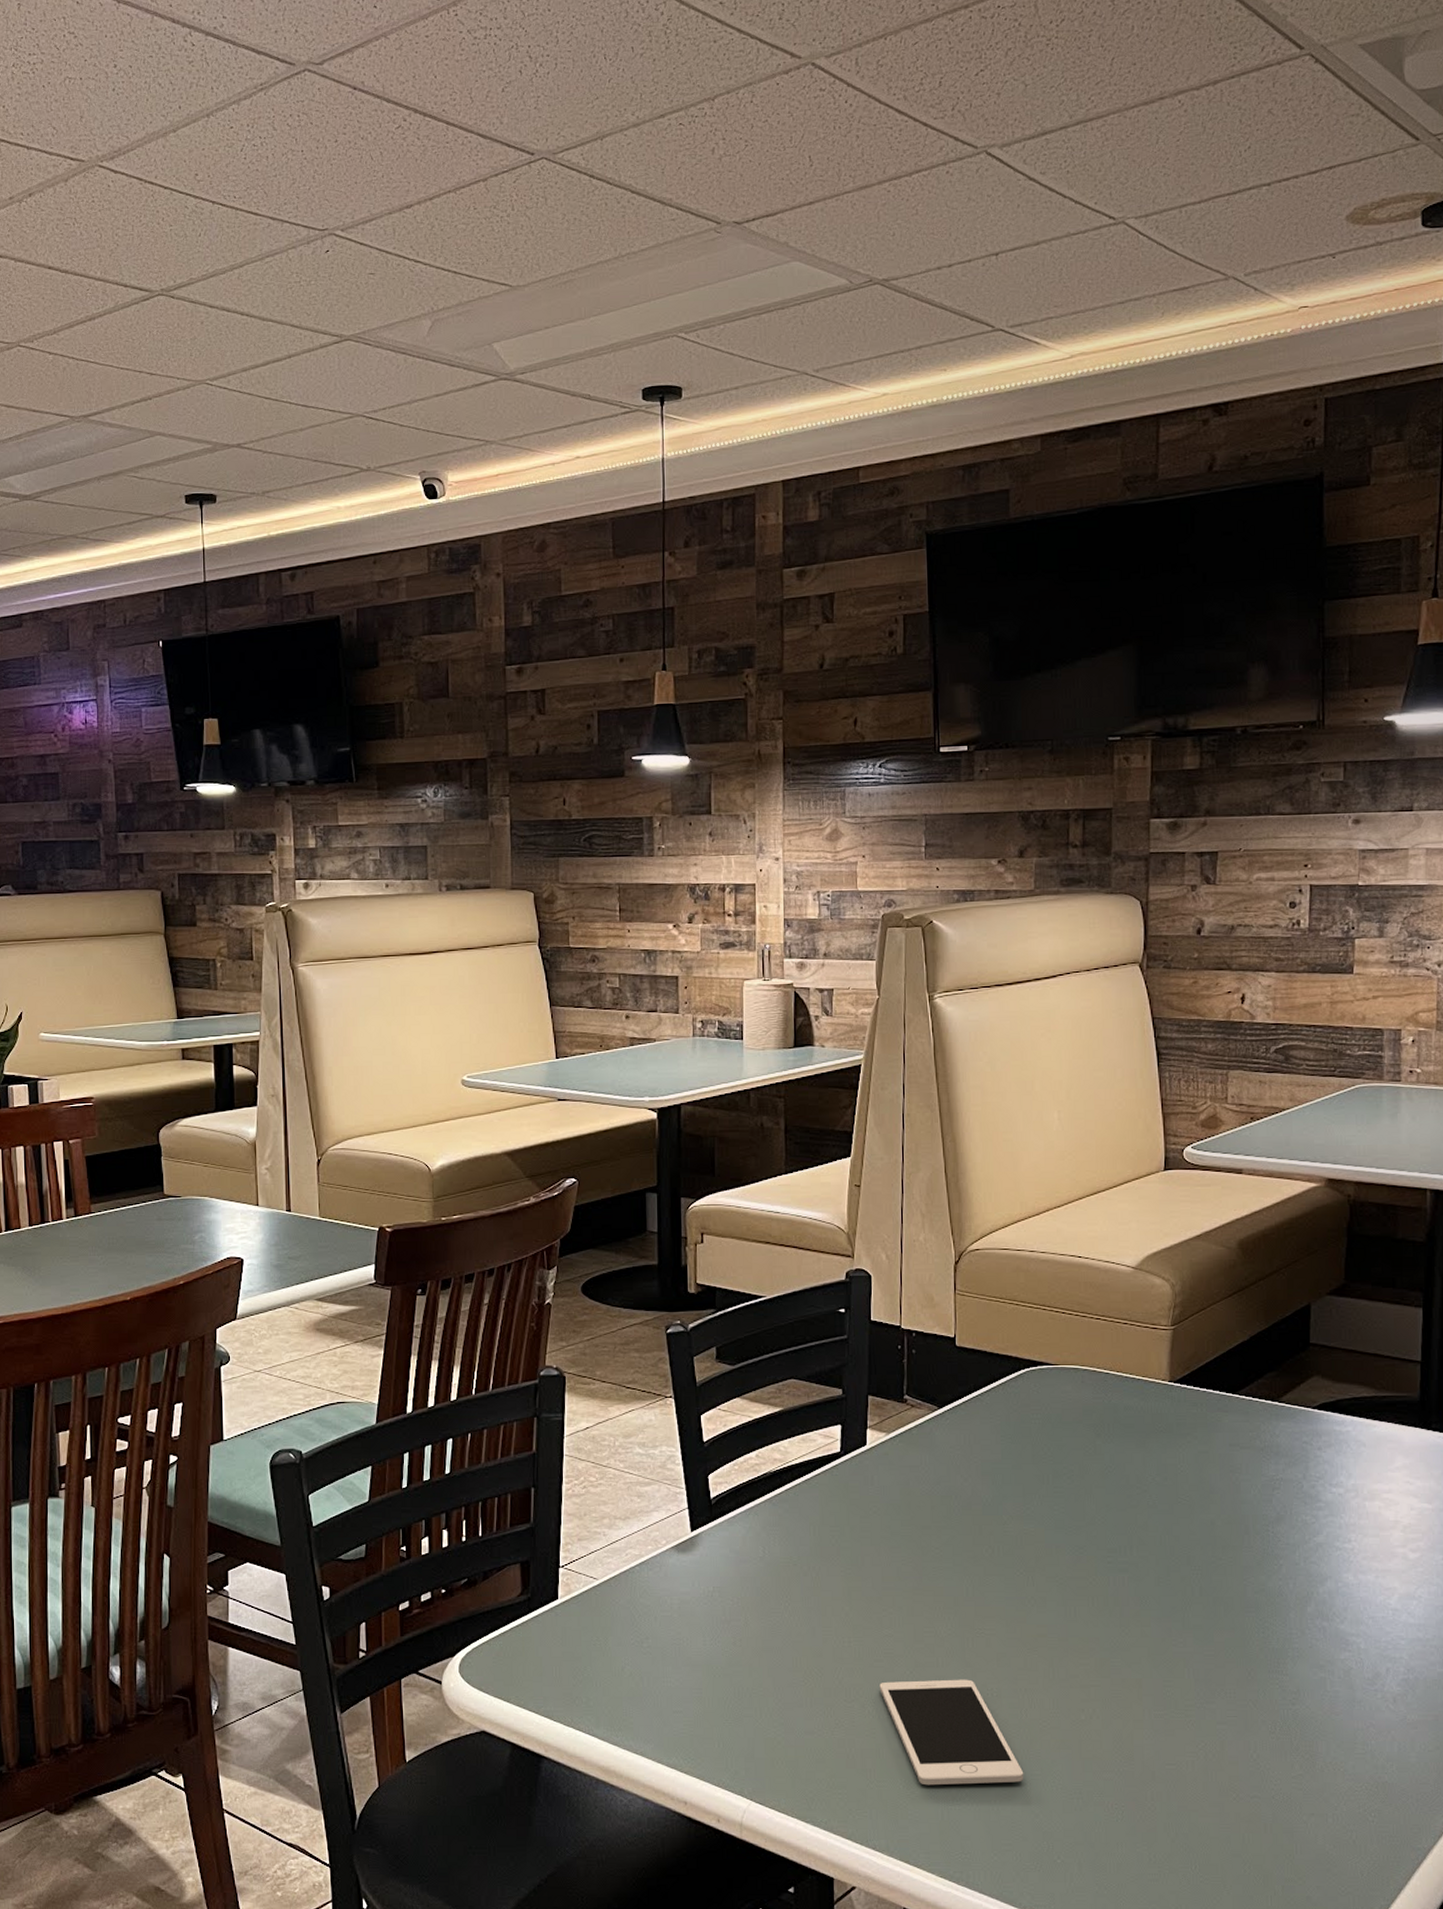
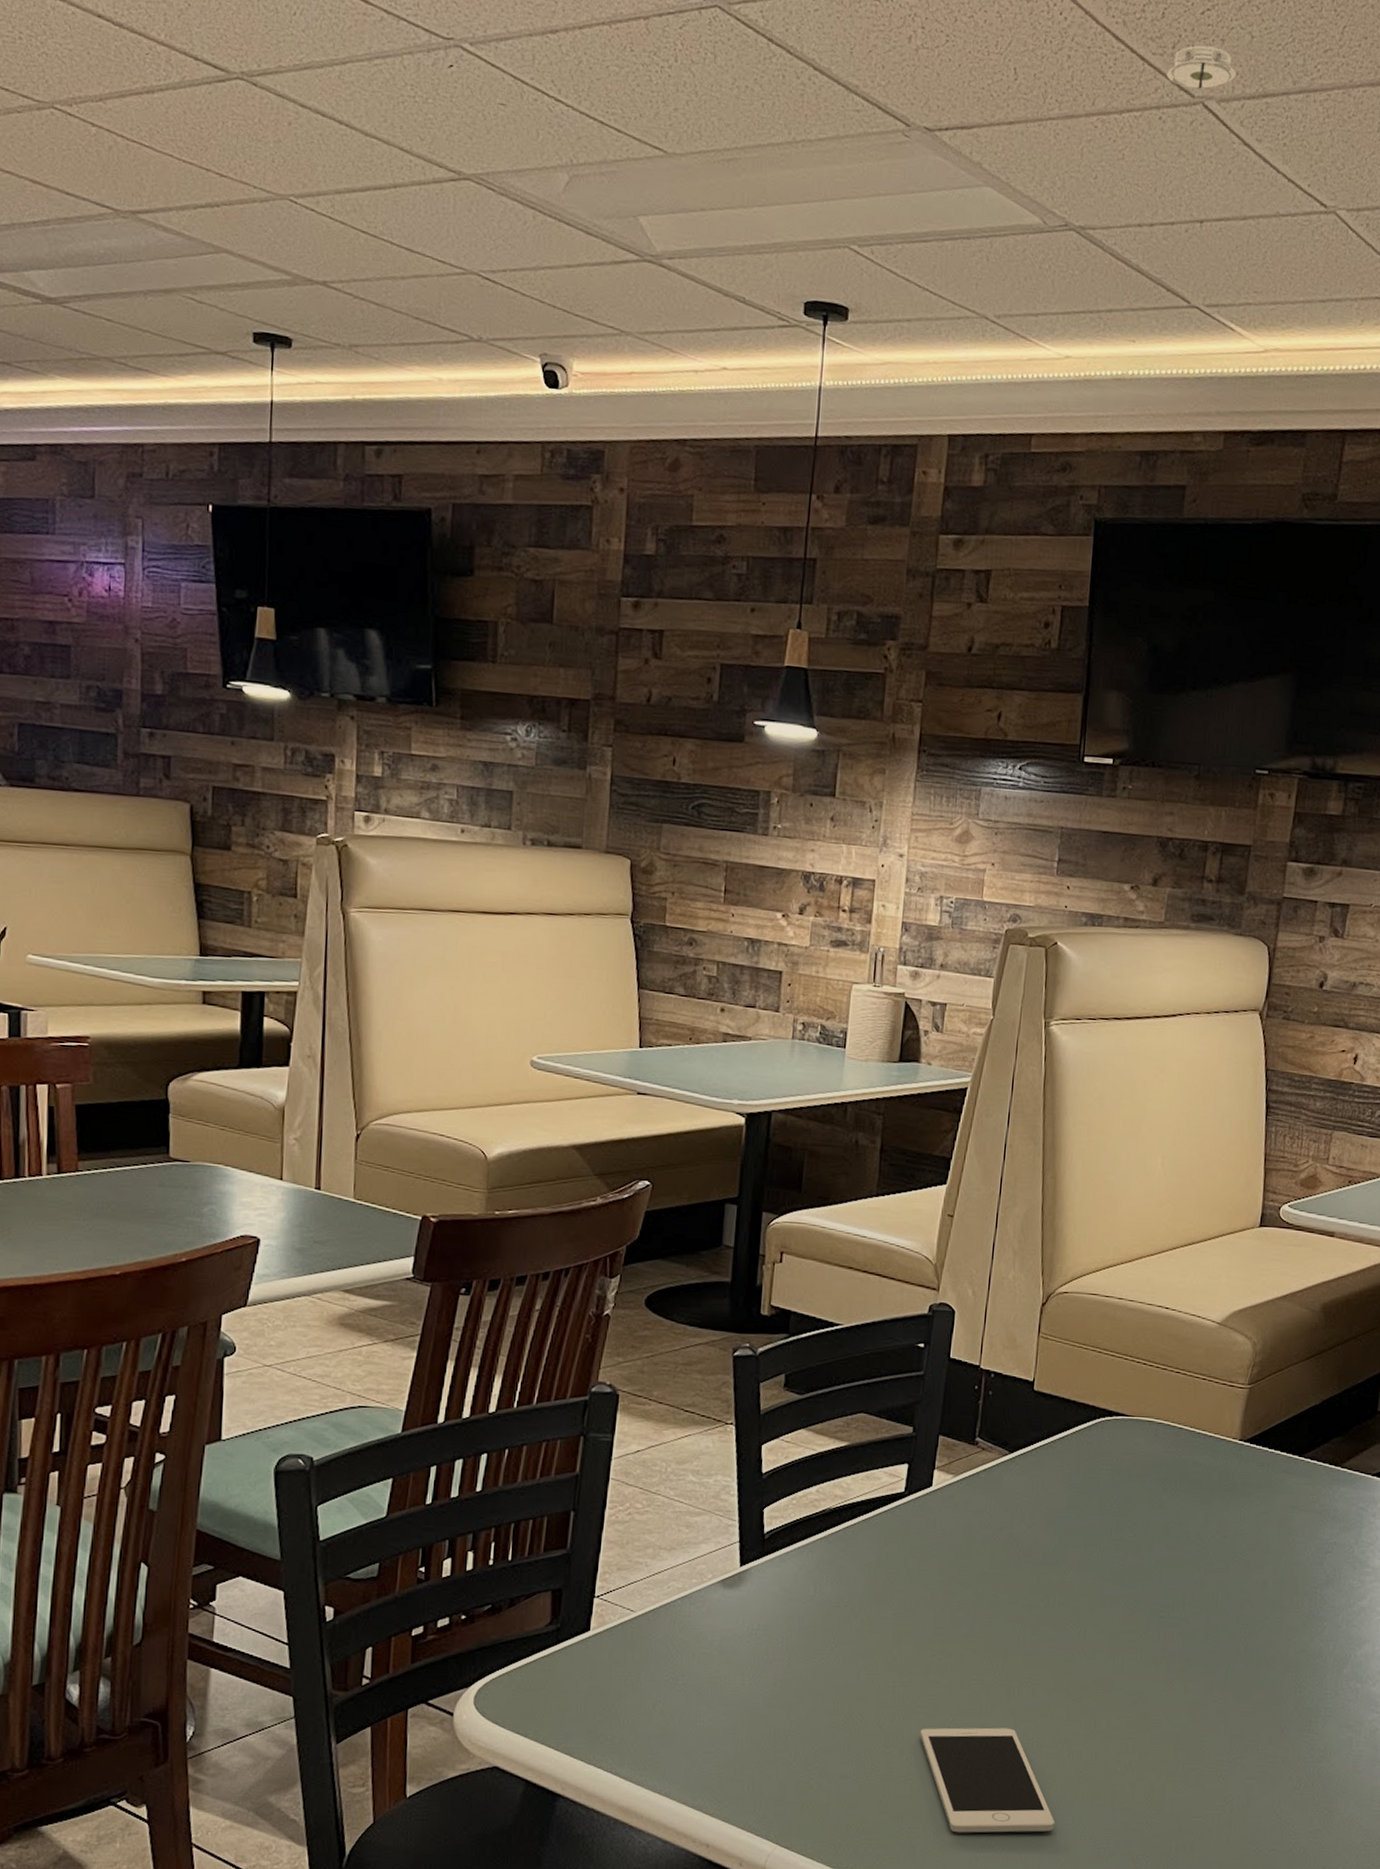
smoke detector: none [947,101,1015,146] -> present [1163,45,1237,89]

